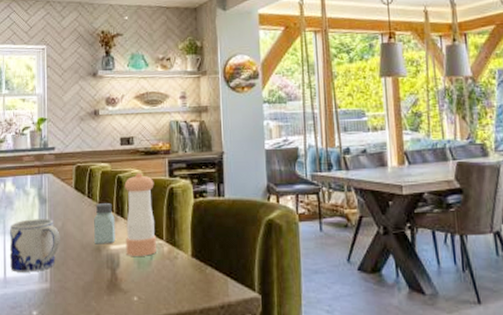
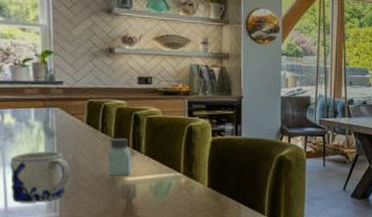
pepper shaker: present [124,172,158,256] -> none [141,111,175,187]

